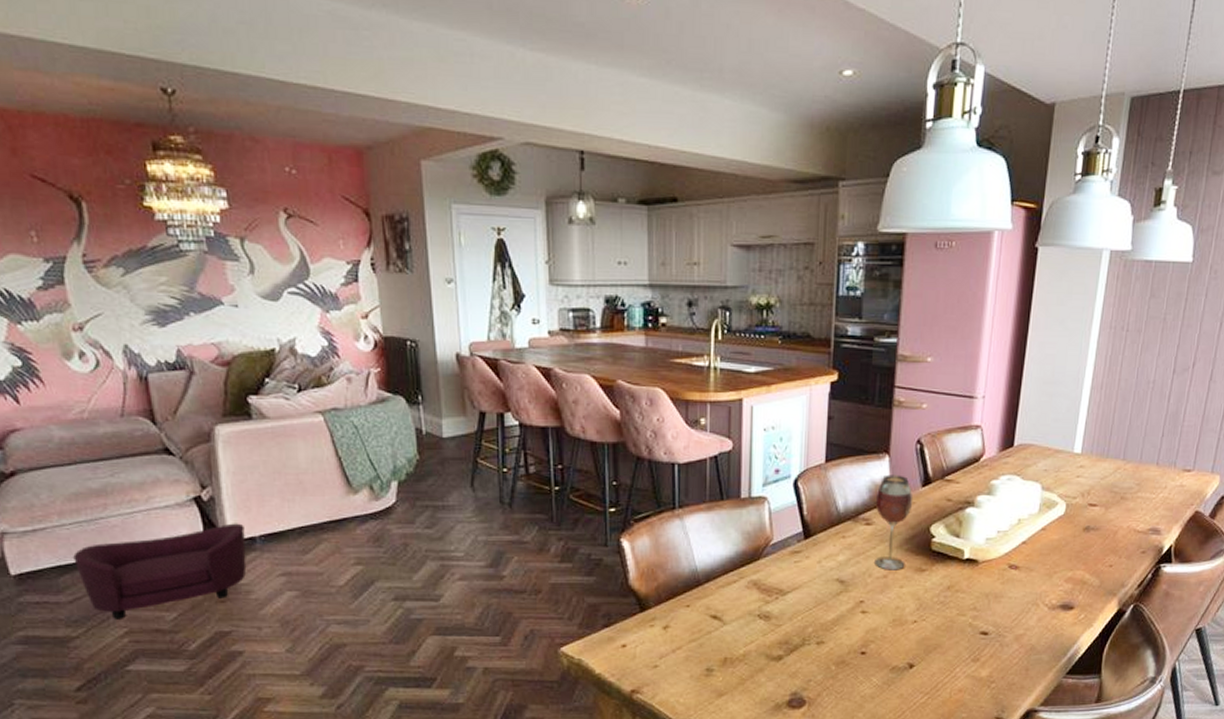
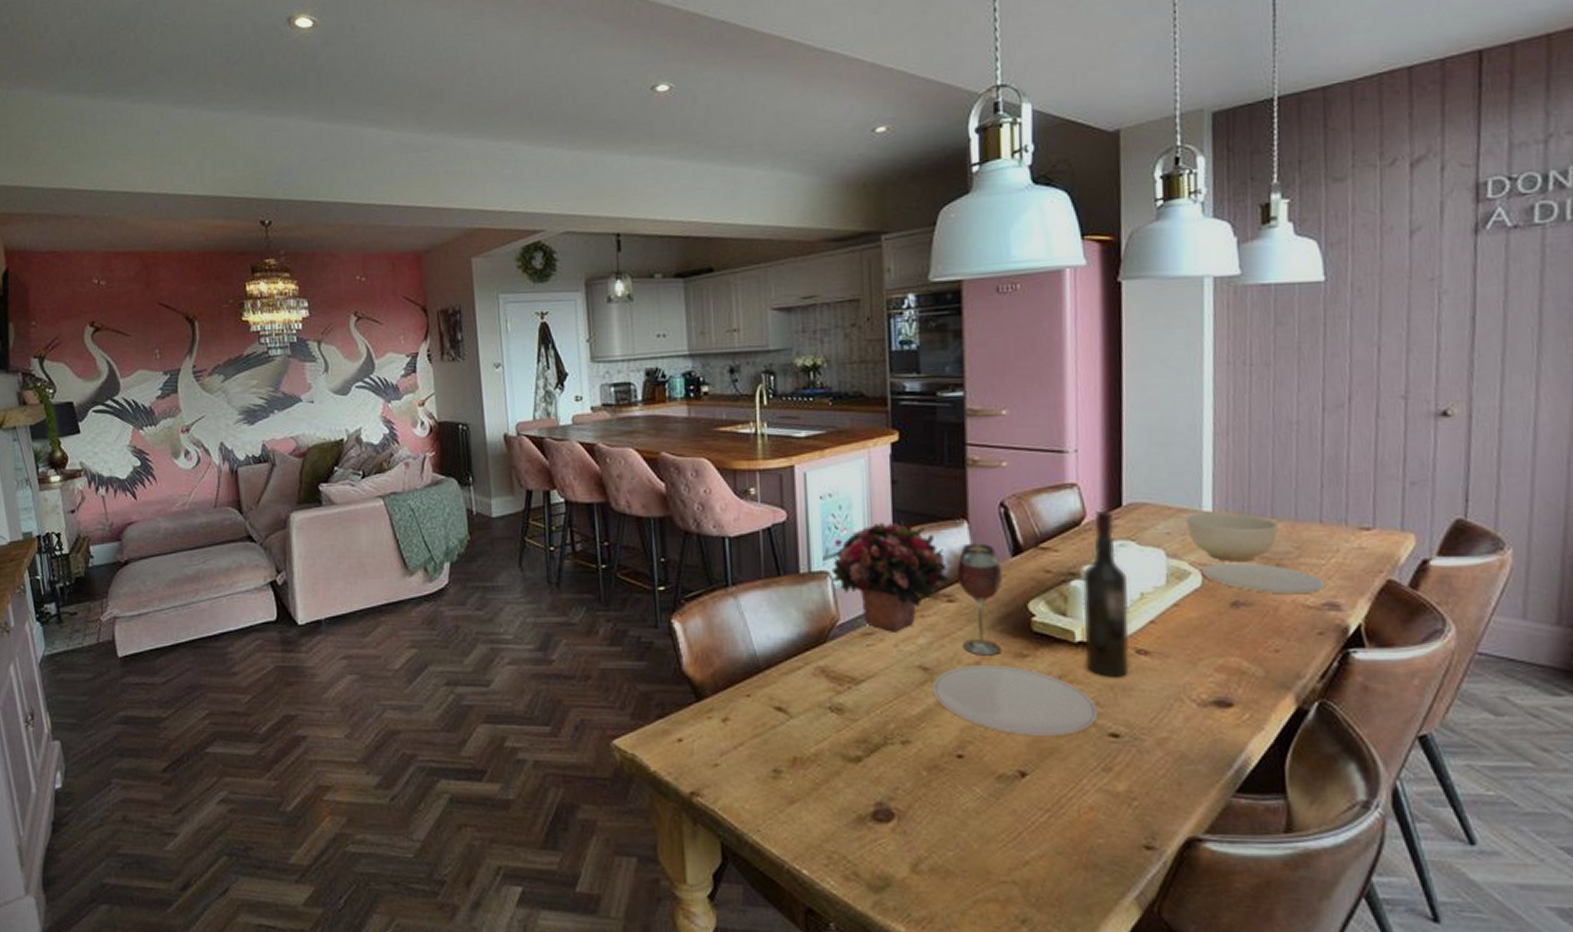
dog bed: present [73,523,247,619] -> none [169,606,313,701]
bouquet: none [769,452,869,551] -> present [831,520,950,632]
plate: none [846,577,974,636] -> present [932,664,1098,737]
wine bottle: none [969,450,1011,587] -> present [1082,511,1130,677]
bowl: none [1060,454,1127,495] -> present [1185,512,1278,562]
plate: none [1066,495,1153,522] -> present [1201,562,1326,595]

